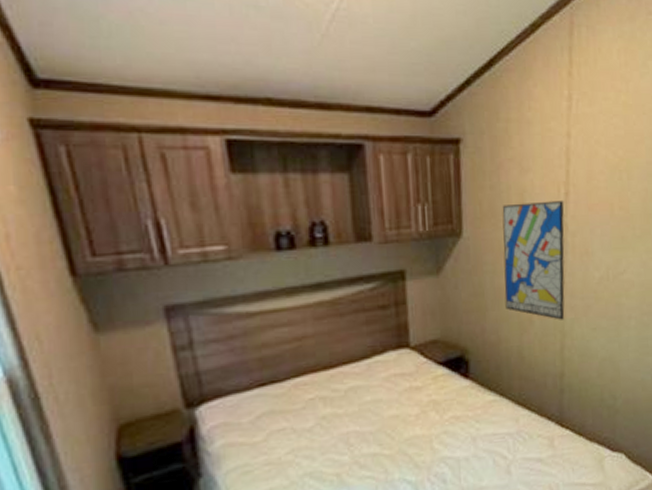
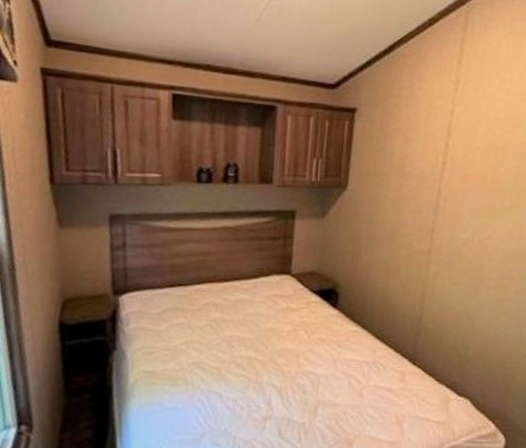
wall art: present [502,200,565,320] -> none [376,167,441,271]

